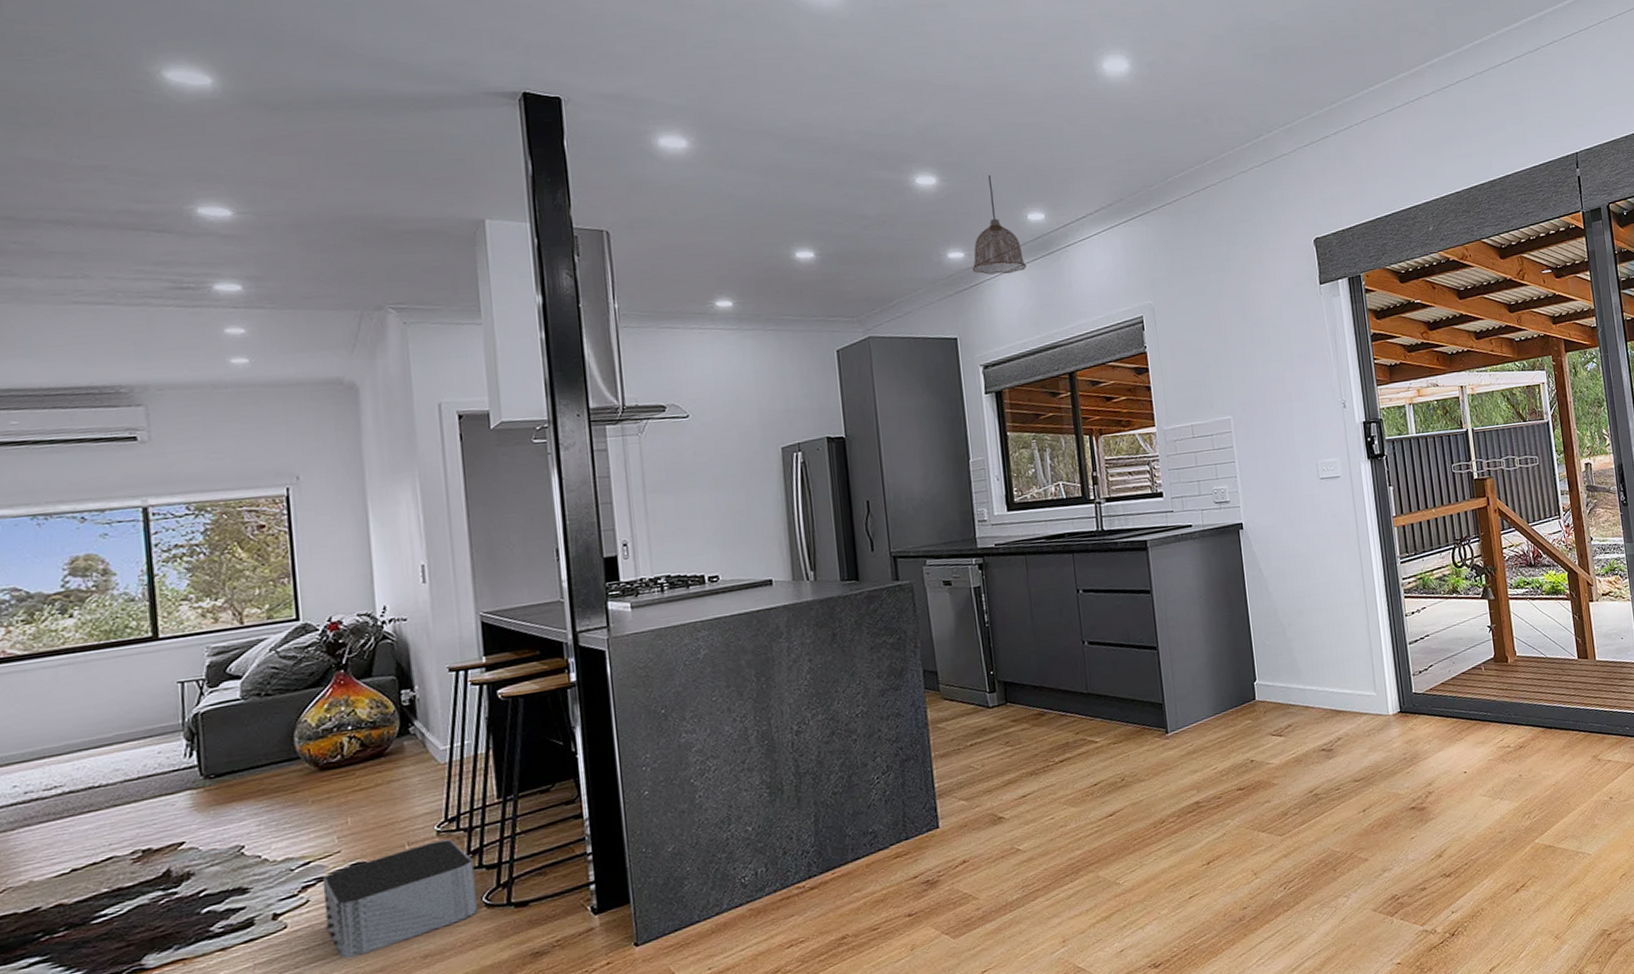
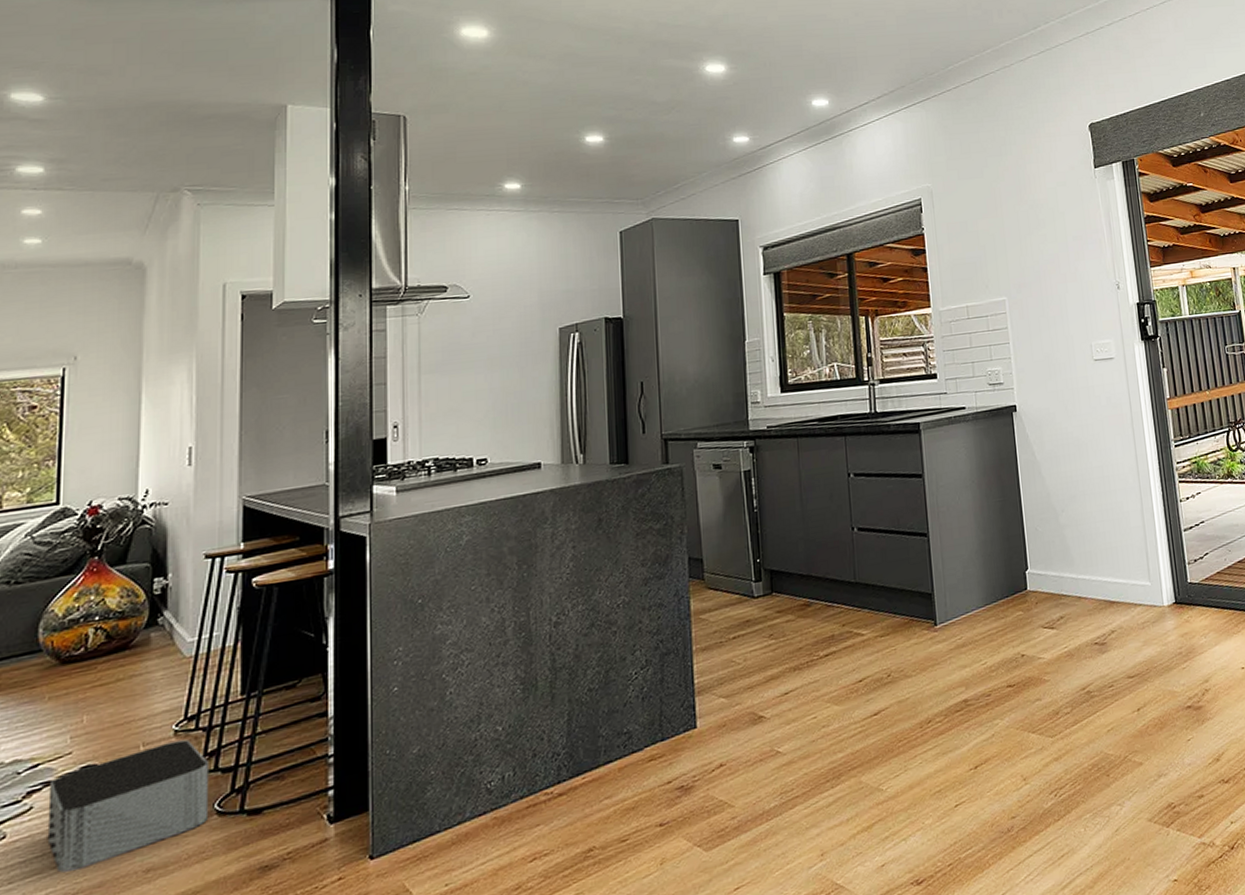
pendant lamp: present [972,174,1027,275] -> none [756,62,810,158]

